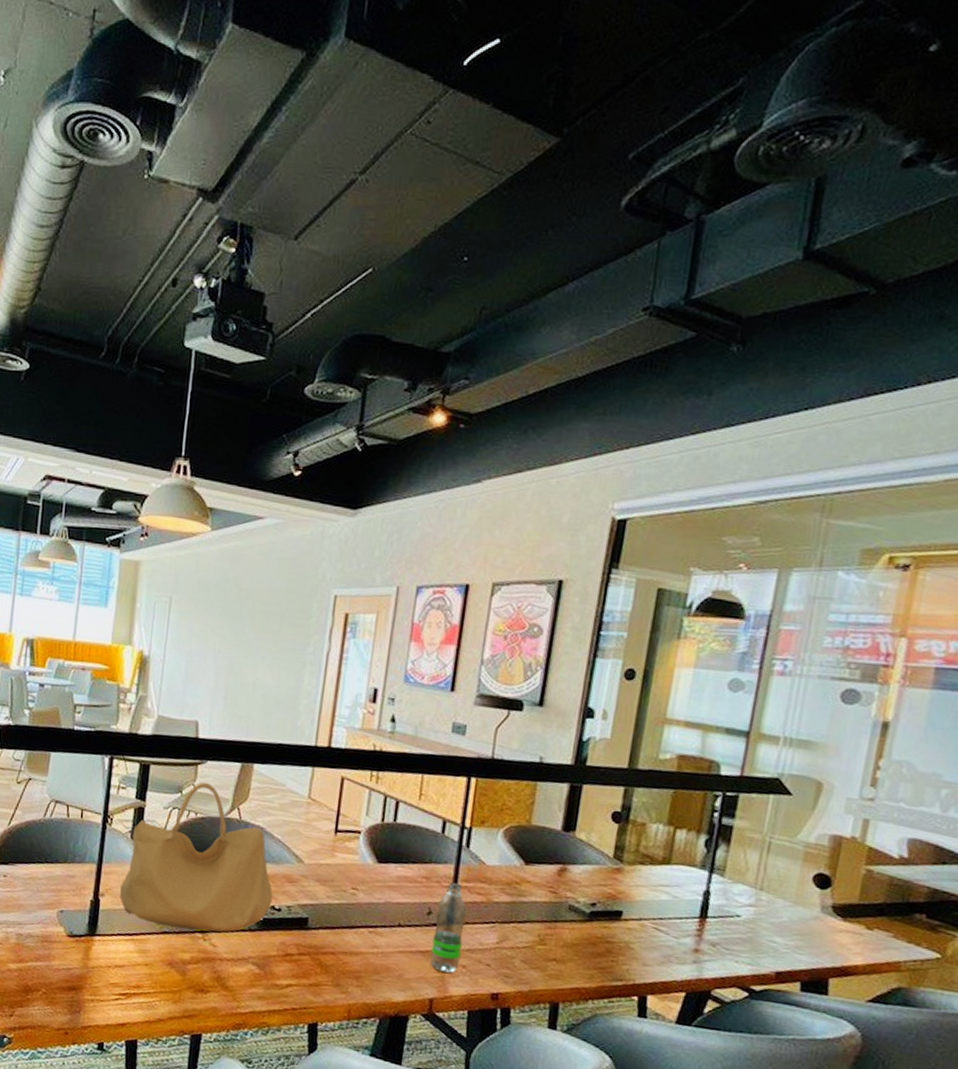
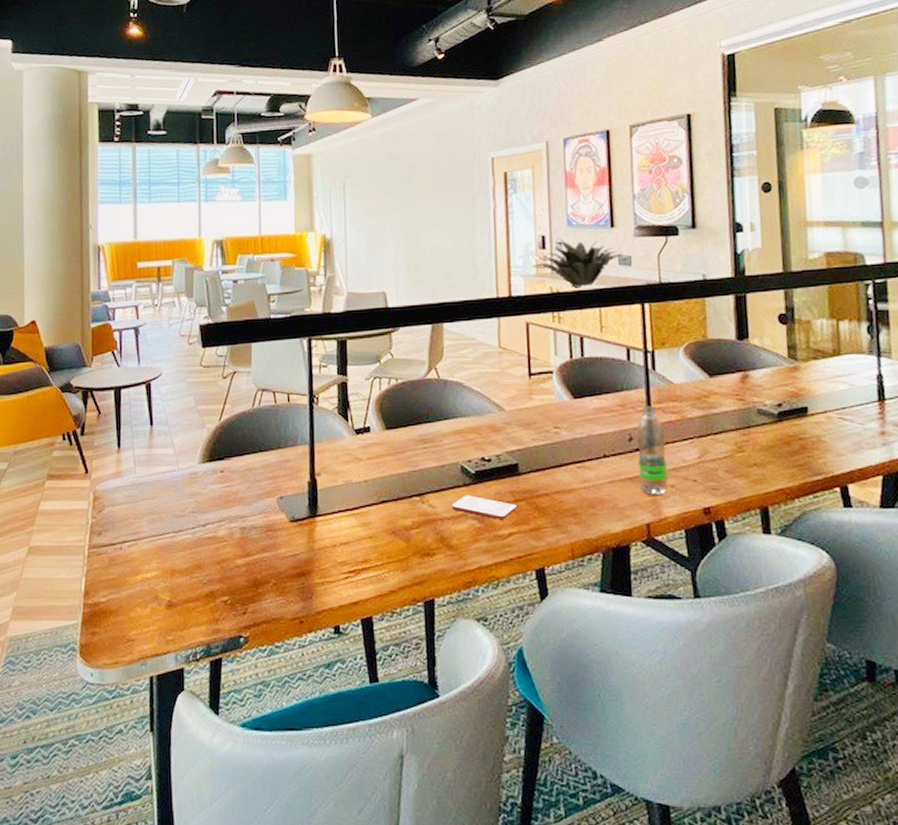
handbag: present [119,782,273,932] -> none [334,348,482,495]
smartphone: none [233,940,301,970] -> present [451,495,518,519]
plant: none [358,697,458,750] -> present [532,240,623,287]

